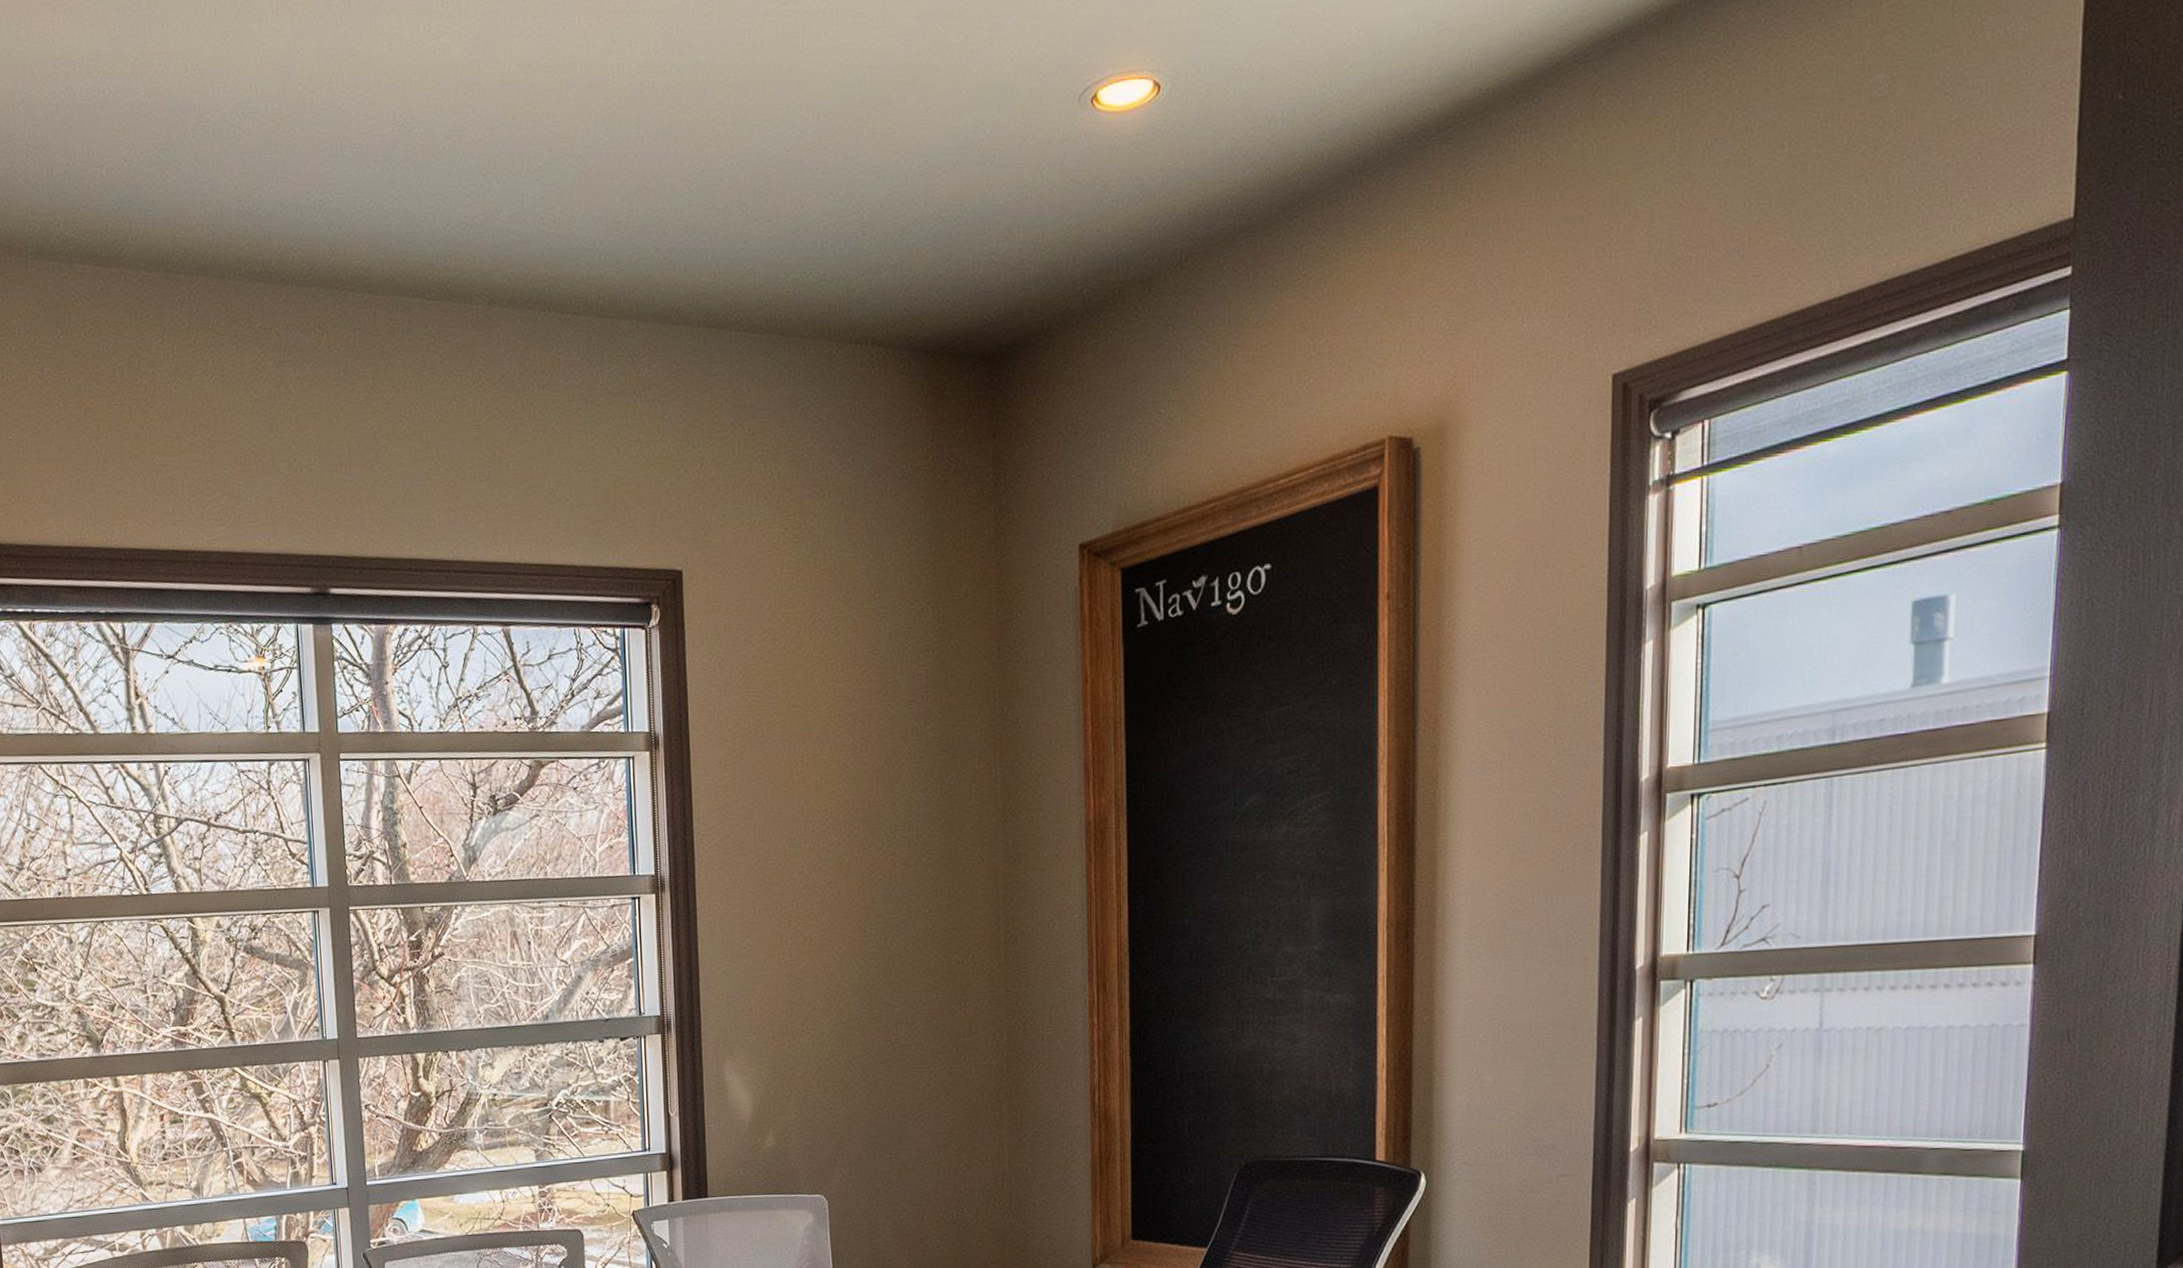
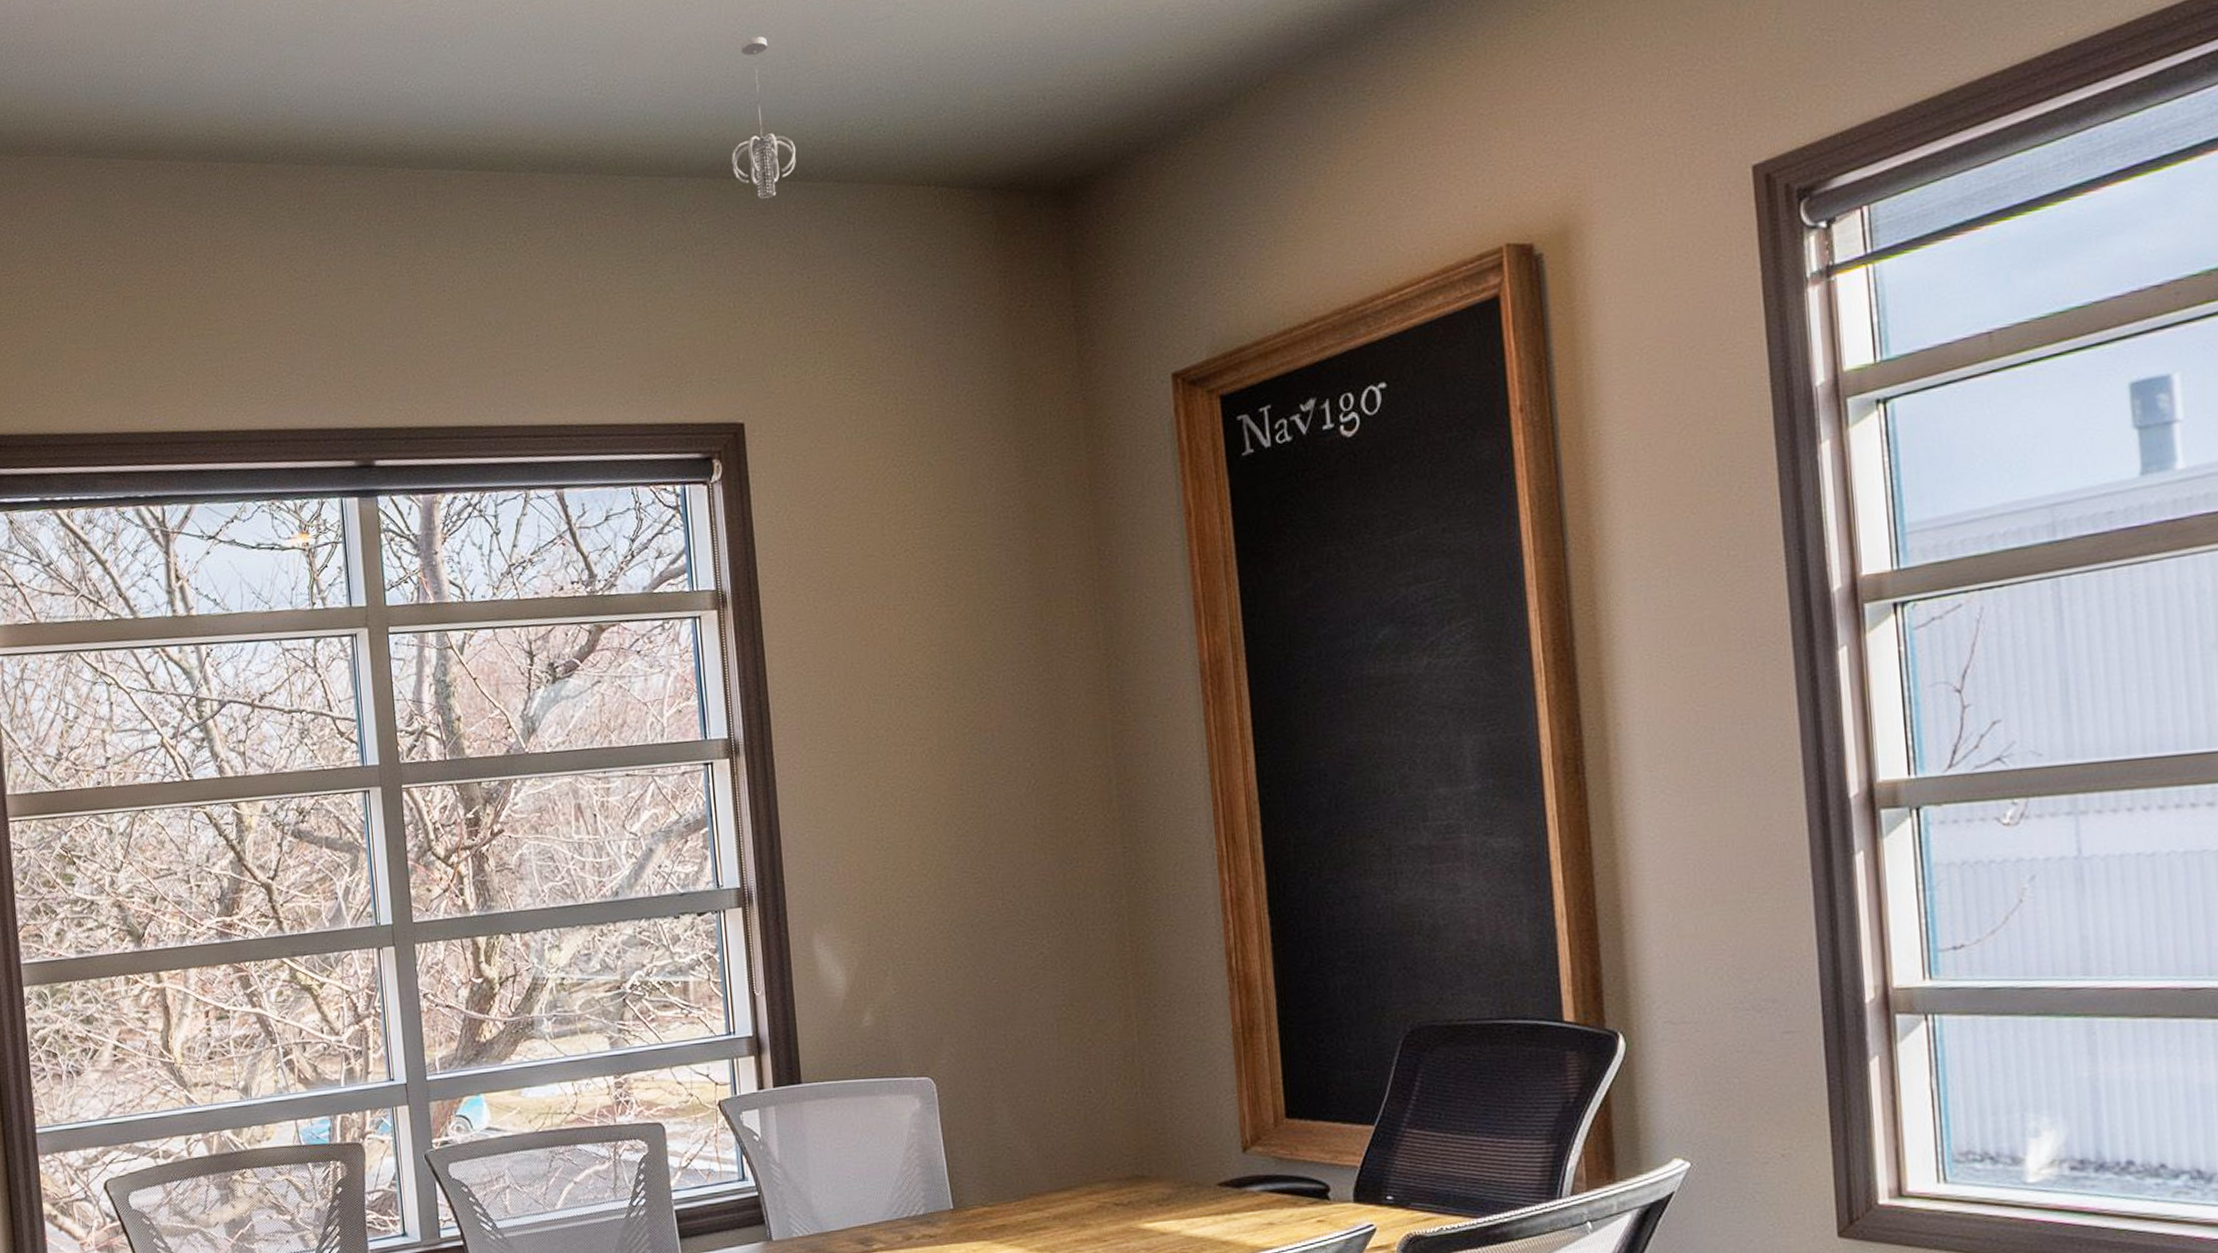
pendant light: none [681,180,743,348] -> present [731,36,796,200]

